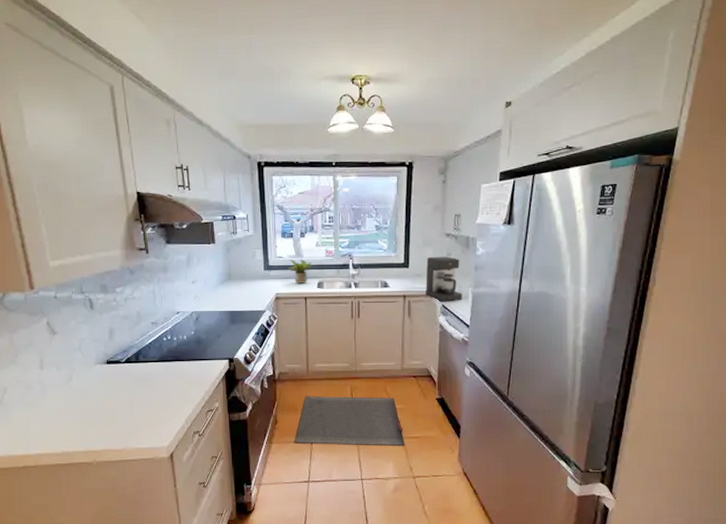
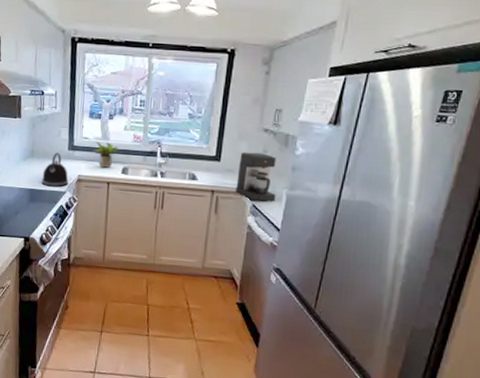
kettle: none [241,274,267,307] -> present [42,153,69,188]
door mat: present [294,396,405,446] -> none [83,284,199,348]

